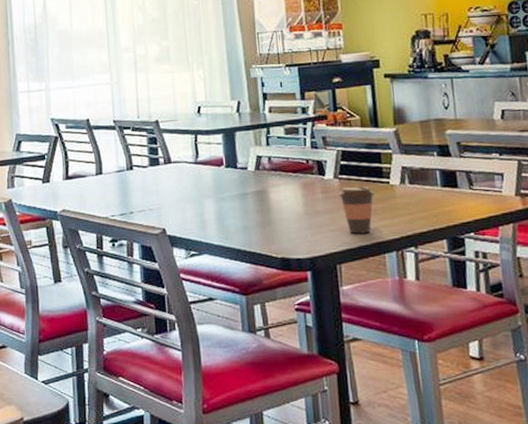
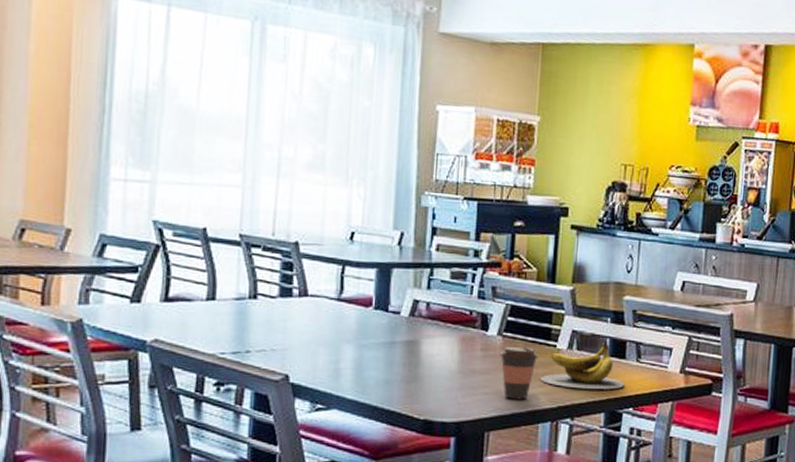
banana: none [379,173,462,219] -> present [539,340,625,390]

